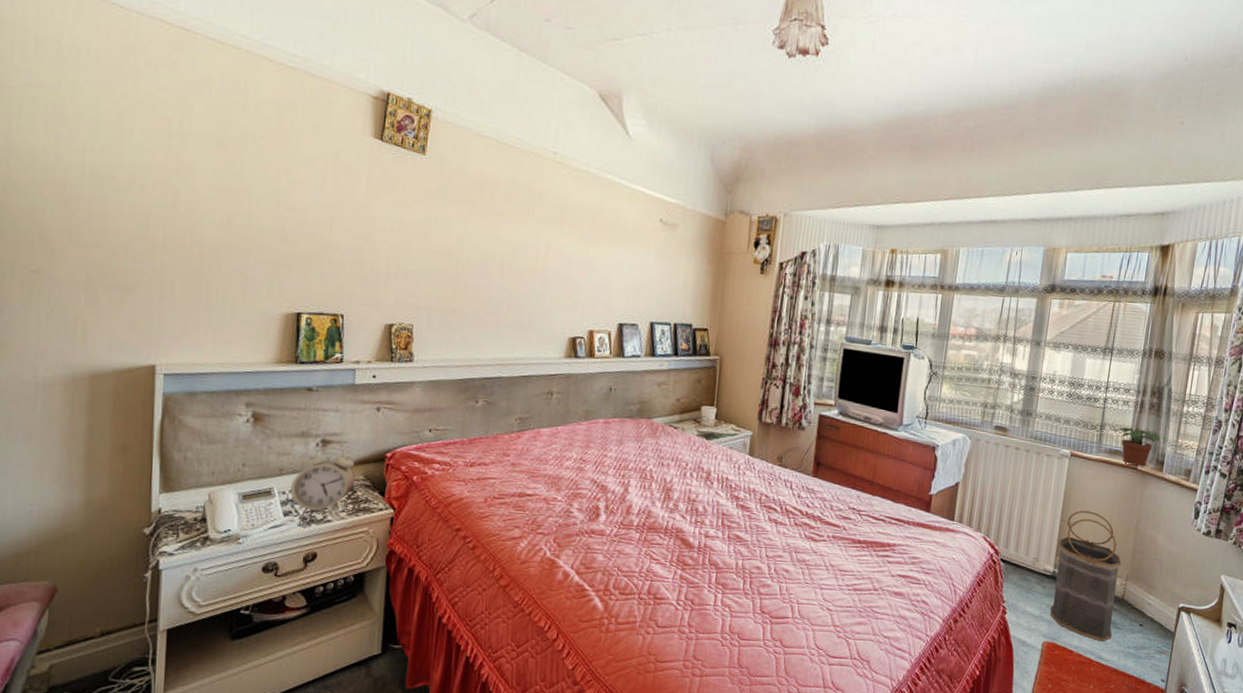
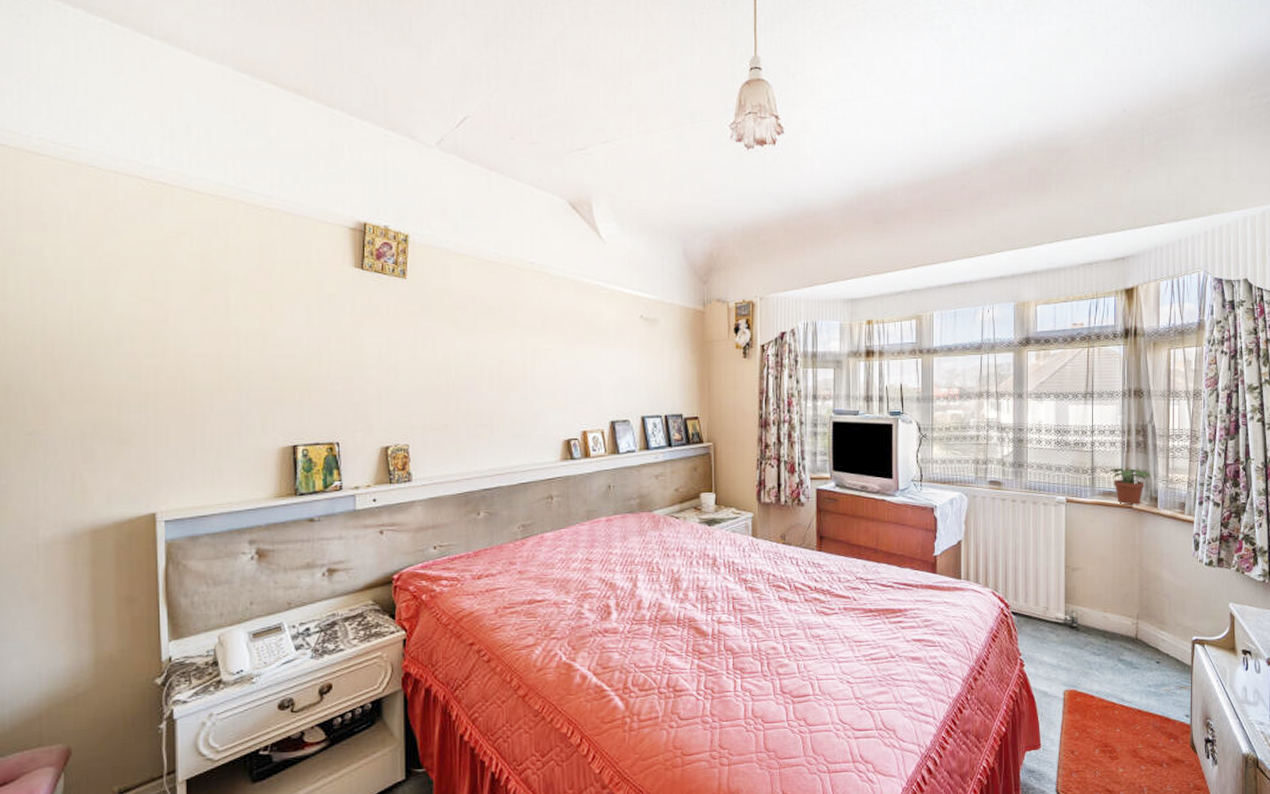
alarm clock: present [290,447,355,511] -> none [300,575,364,643]
basket: present [1050,510,1122,642] -> none [1066,554,1131,684]

